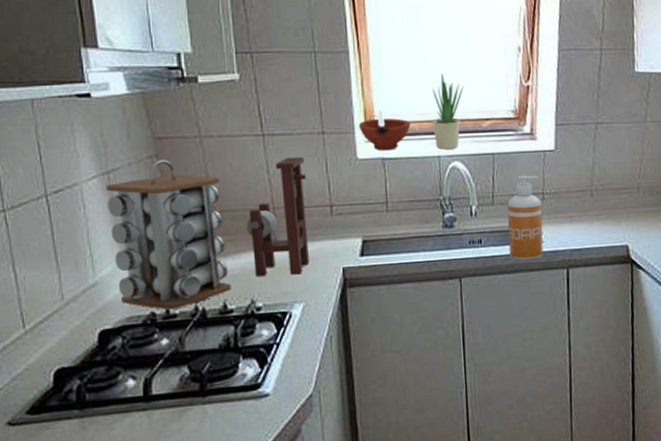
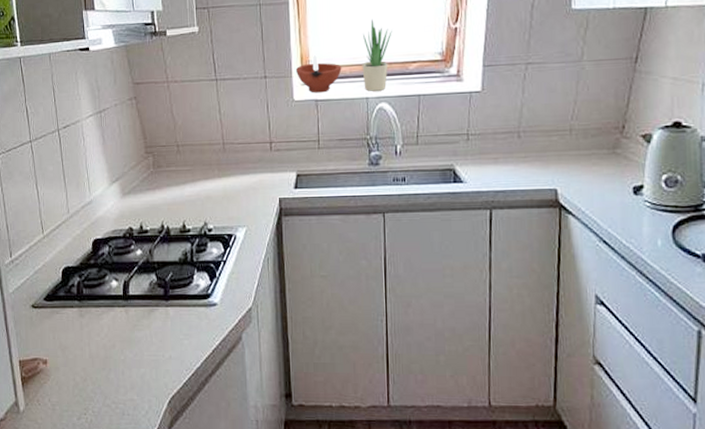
spice rack: present [106,159,231,310] -> none [99,101,189,226]
paper towel holder: present [245,156,310,276] -> none [201,98,252,202]
soap dispenser: present [507,175,544,261] -> none [431,116,467,199]

